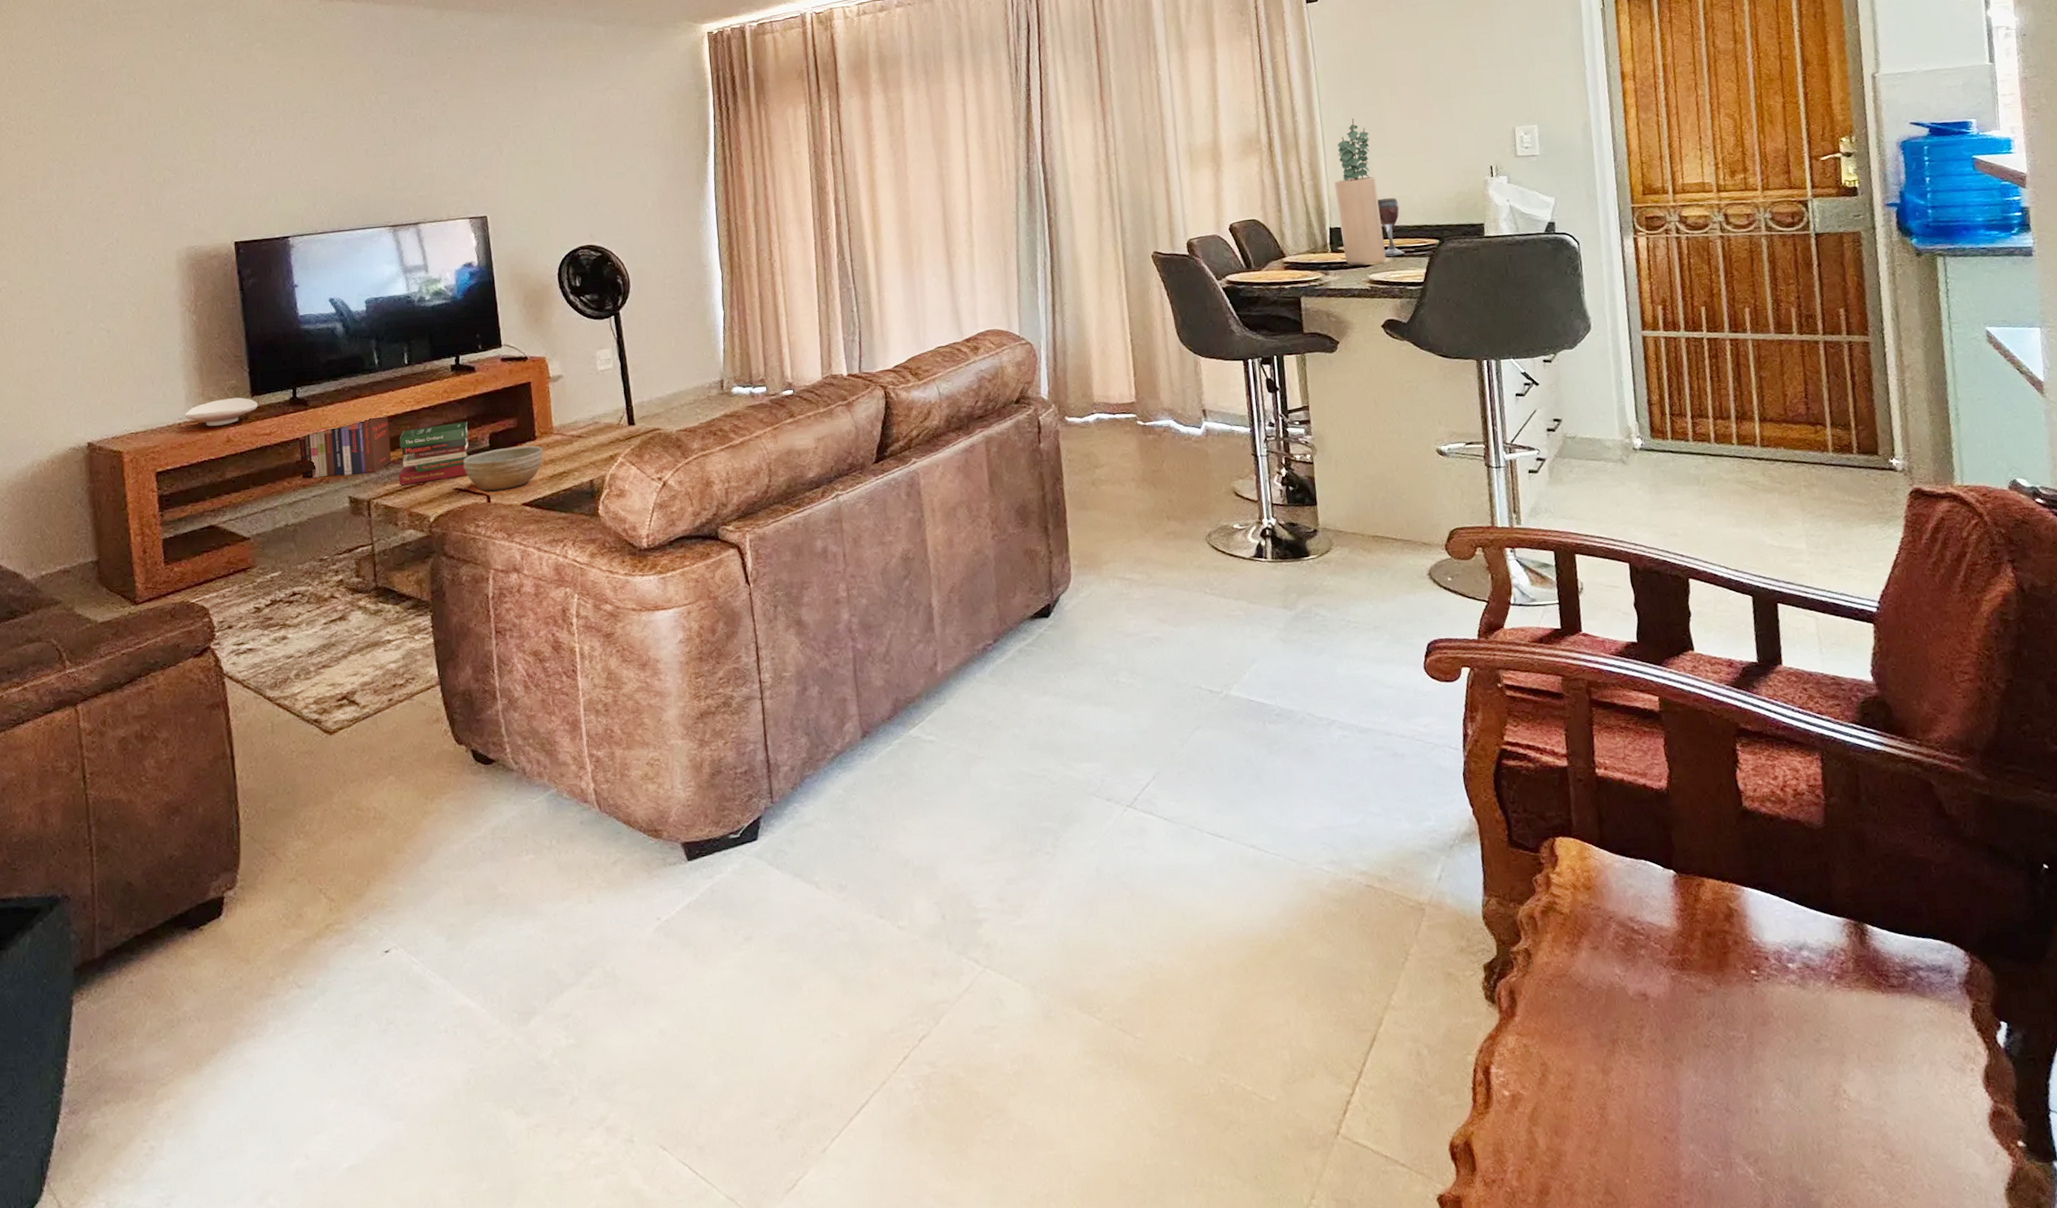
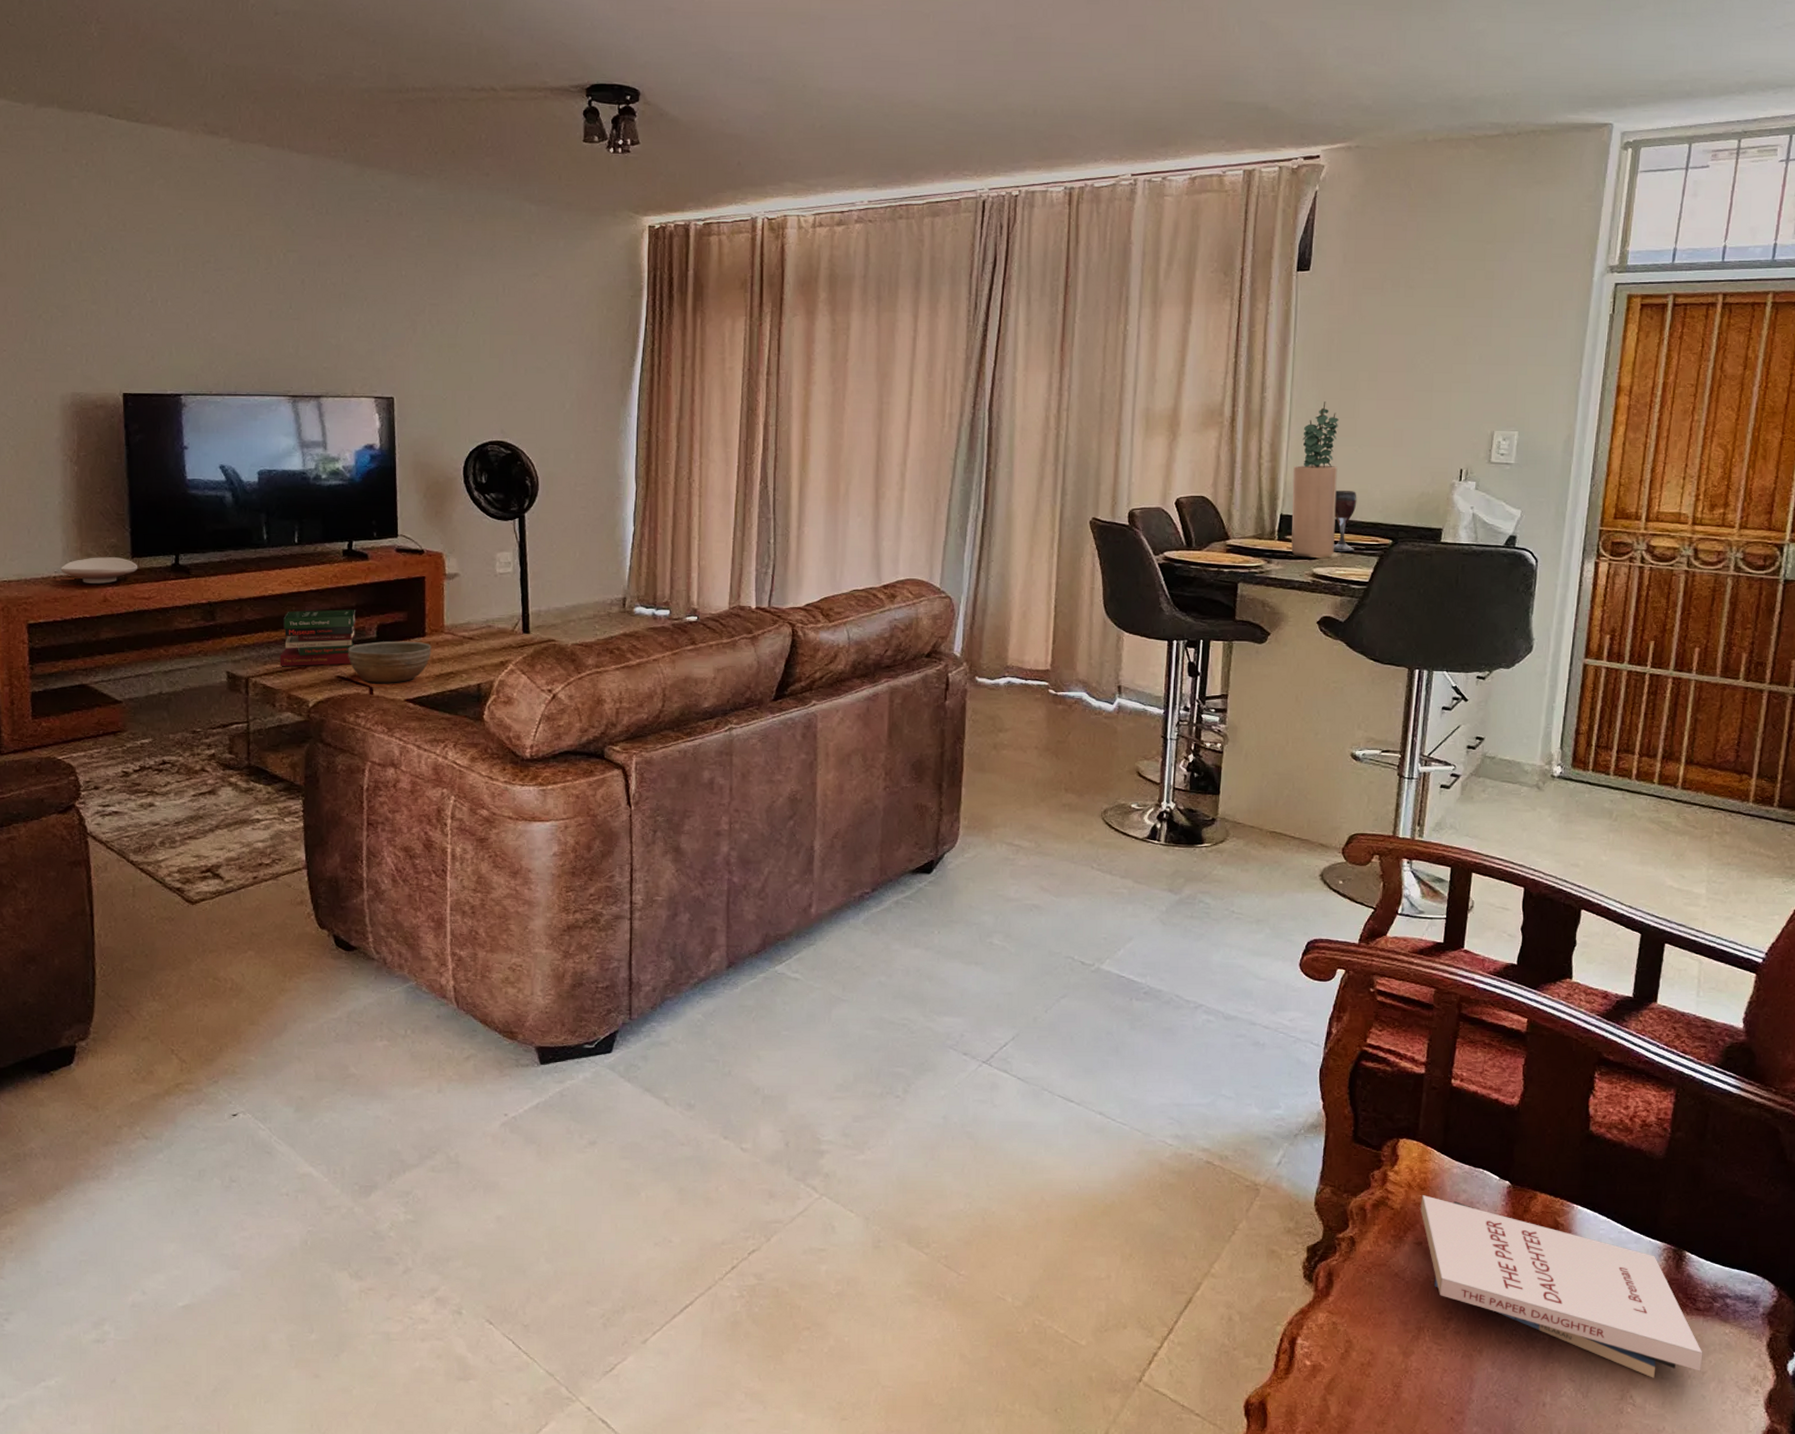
books: present [299,417,392,479] -> none [179,595,274,651]
books: none [1588,895,1910,1068] -> present [1420,1195,1703,1378]

